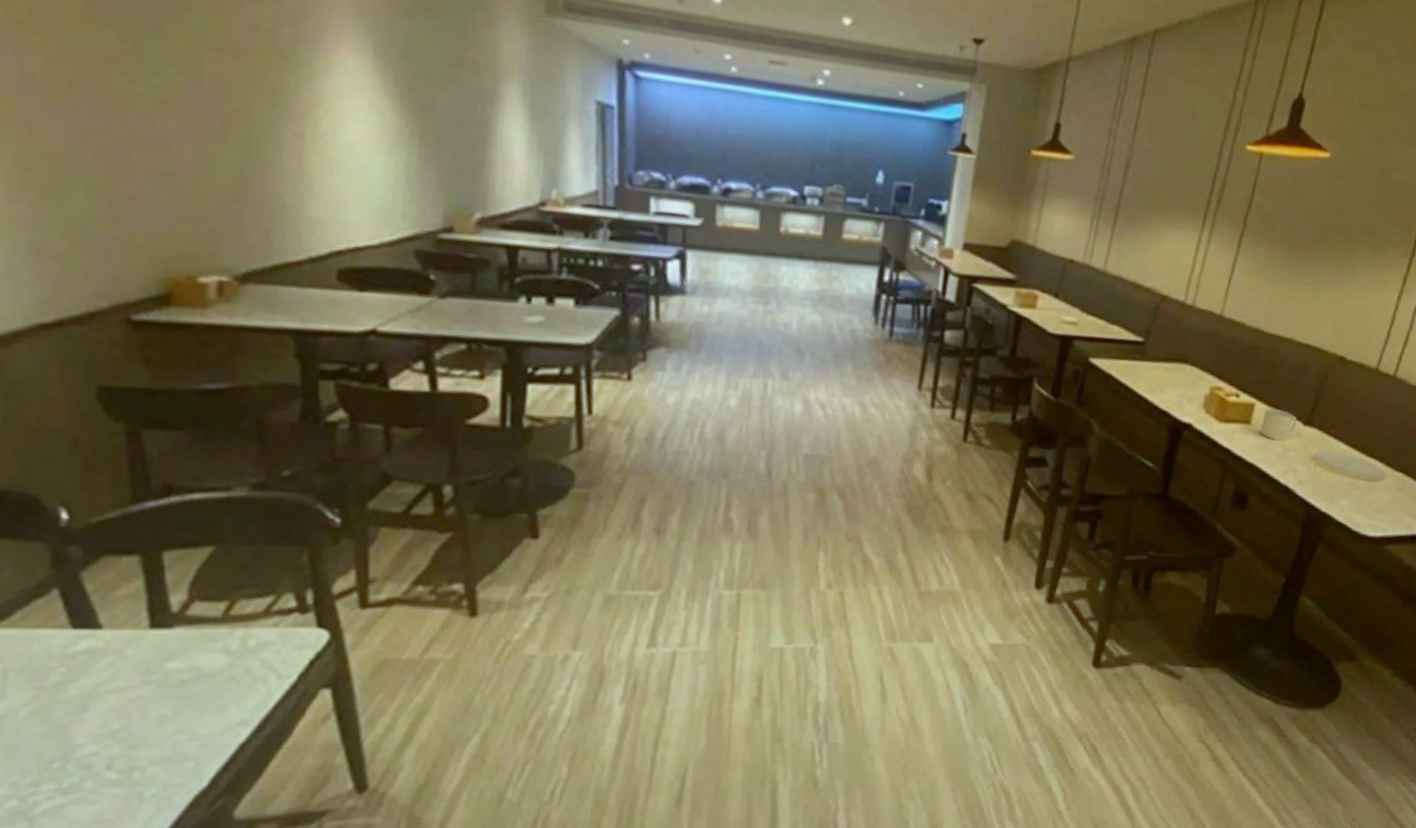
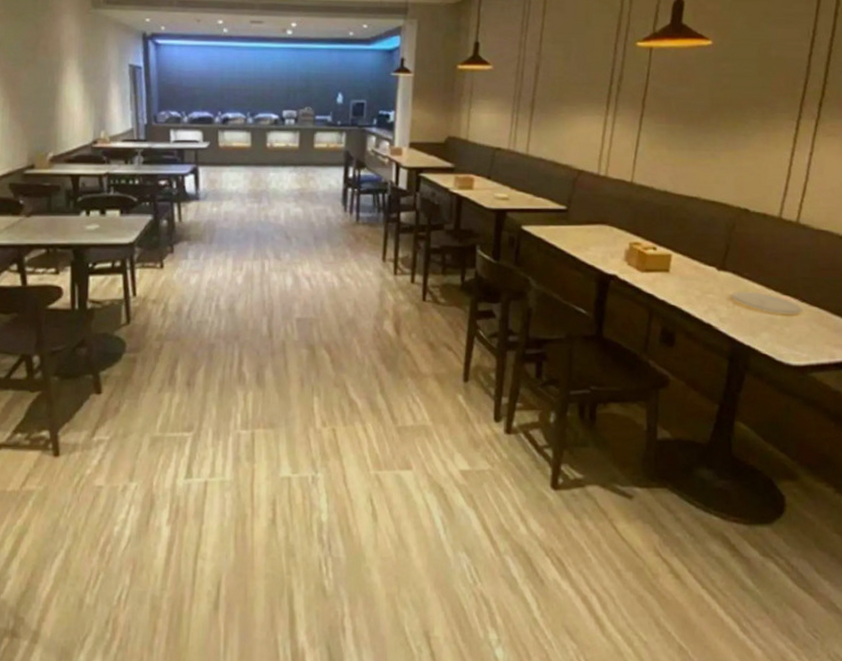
mug: present [1260,407,1298,442] -> none [679,257,712,286]

